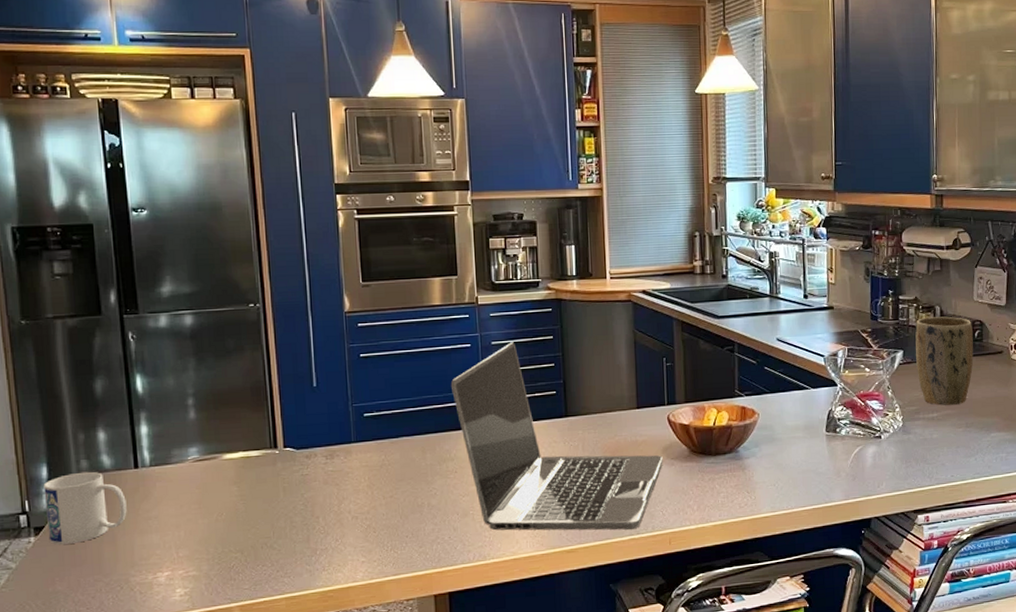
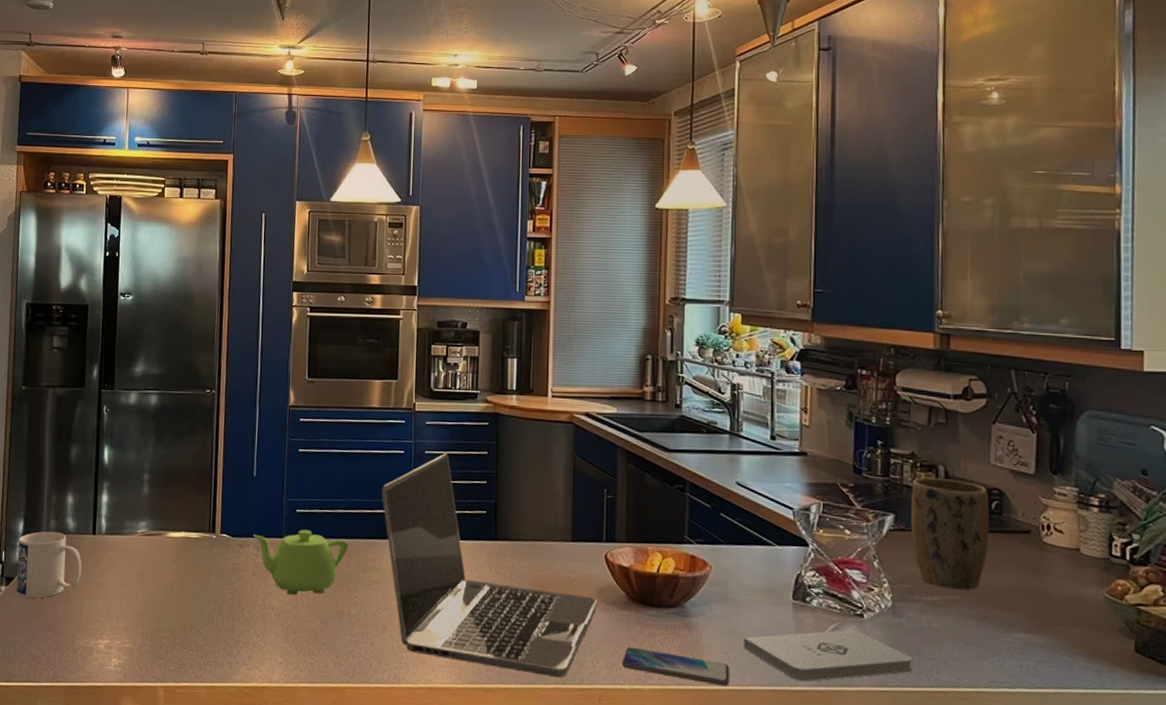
teapot: none [320,432,422,497] -> present [253,529,349,596]
smartphone: none [687,492,778,513] -> present [621,647,729,686]
notepad: none [788,449,919,498] -> present [744,629,913,682]

